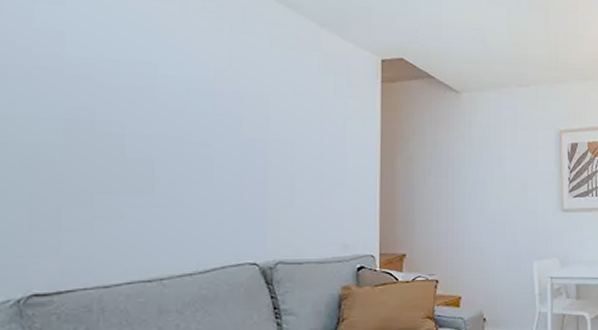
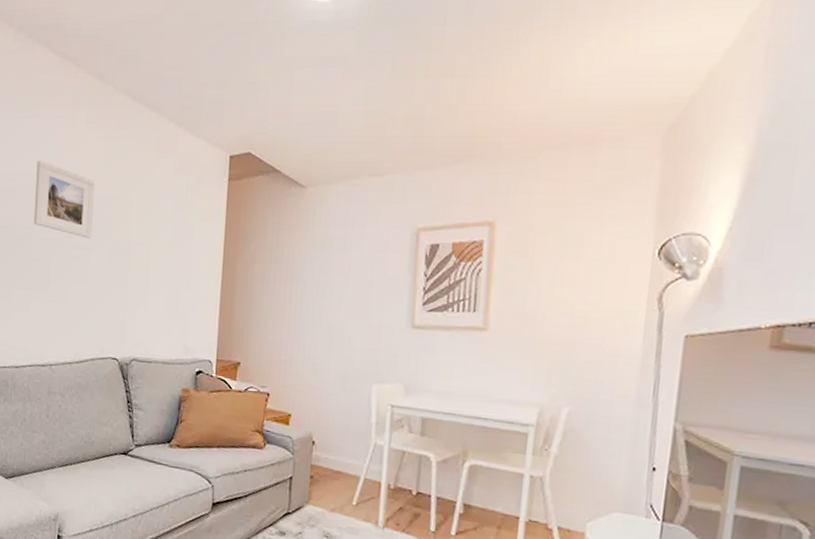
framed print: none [126,47,216,136] -> present [33,161,95,238]

